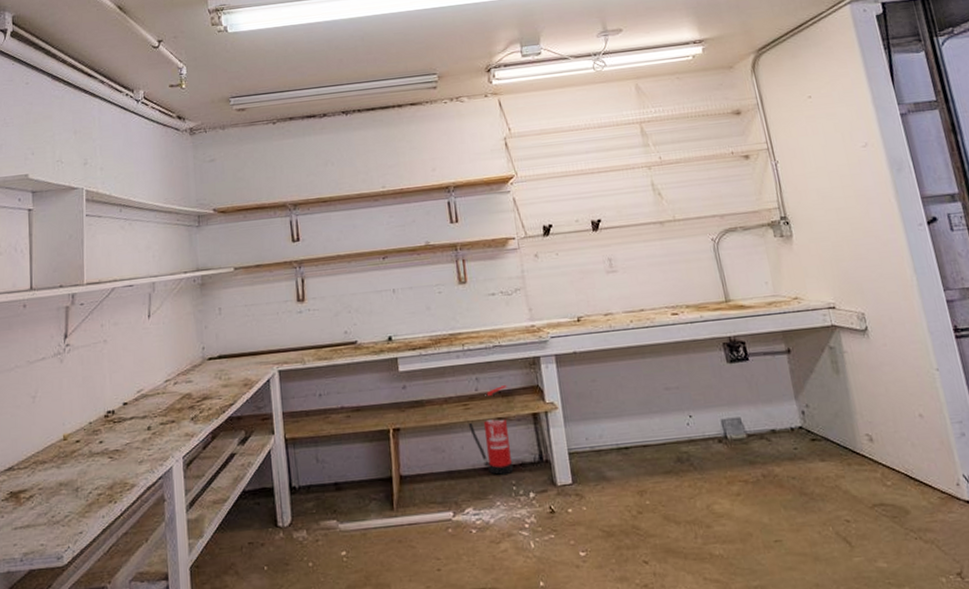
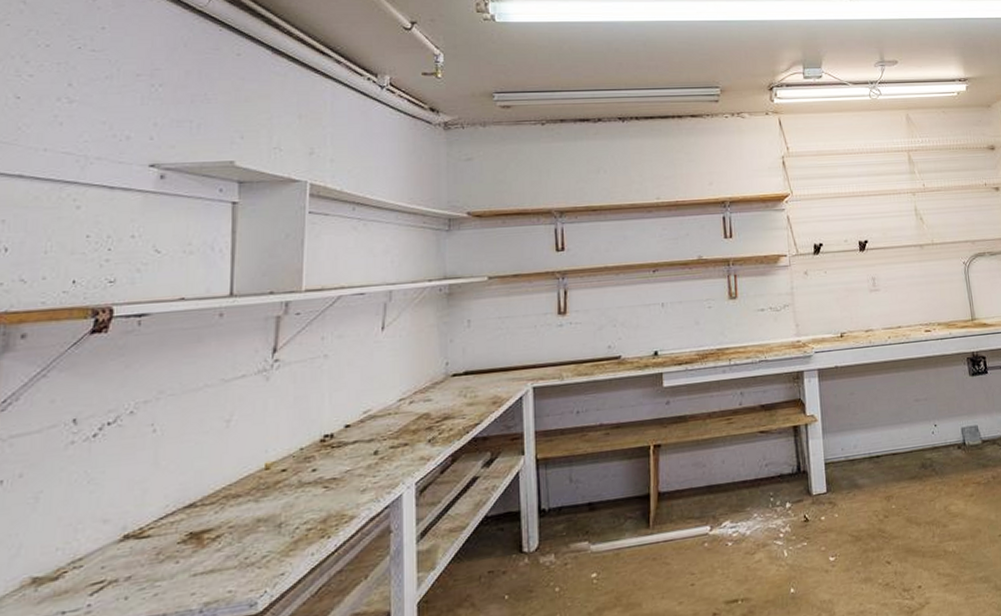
fire extinguisher: present [467,385,514,476] -> none [730,399,772,488]

